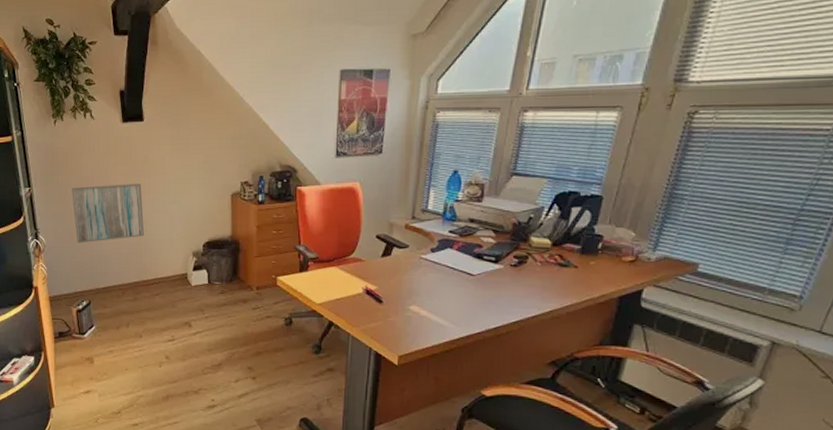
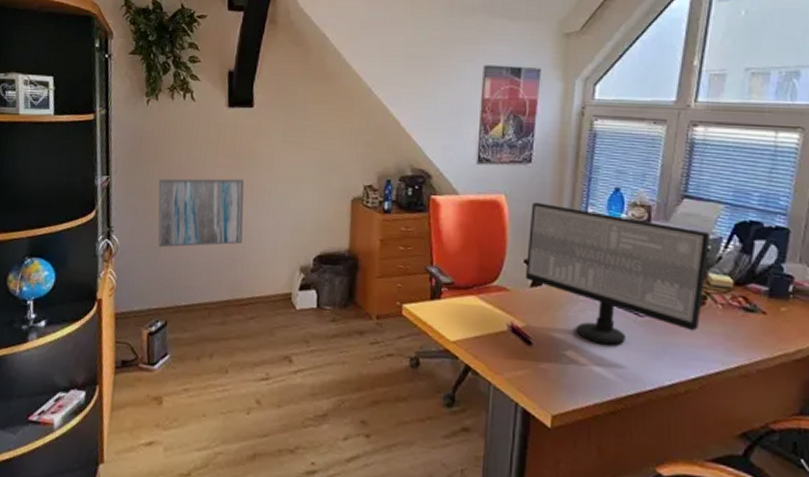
computer monitor: none [376,186,534,299] -> present [524,201,710,345]

